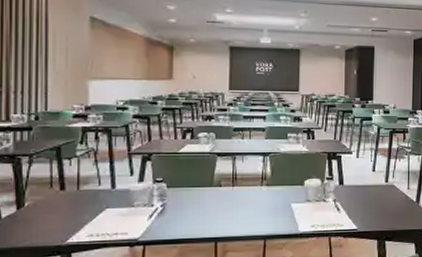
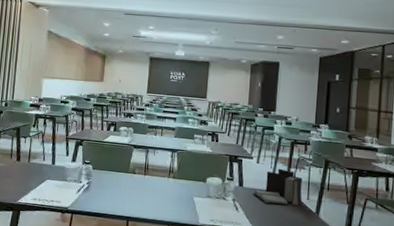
hardback book: none [354,160,403,199] -> present [253,168,303,206]

